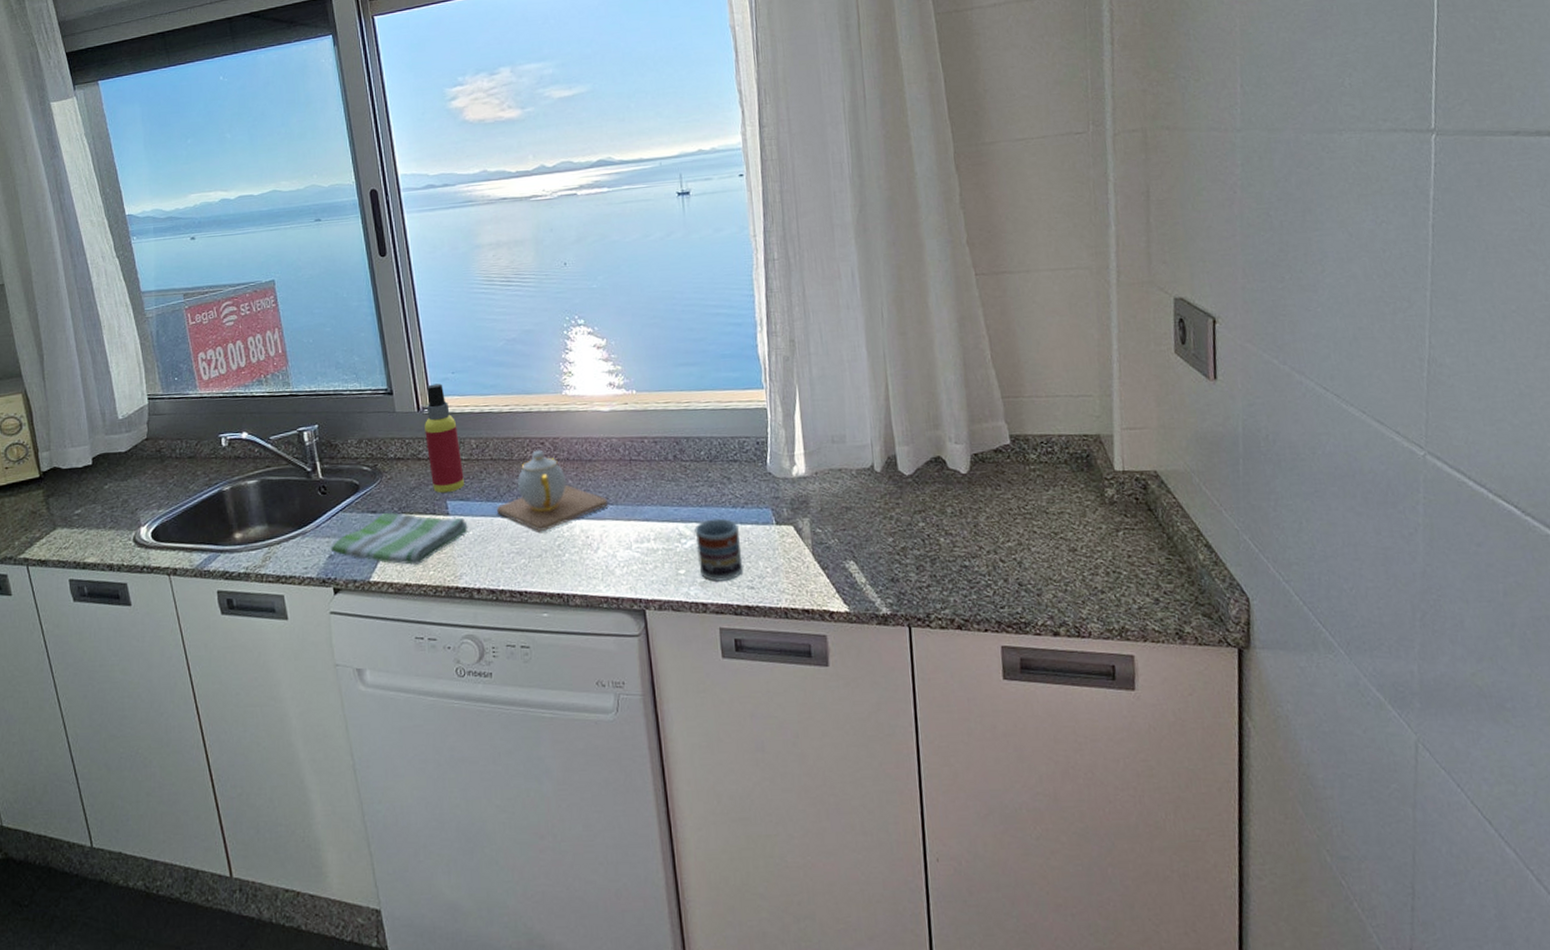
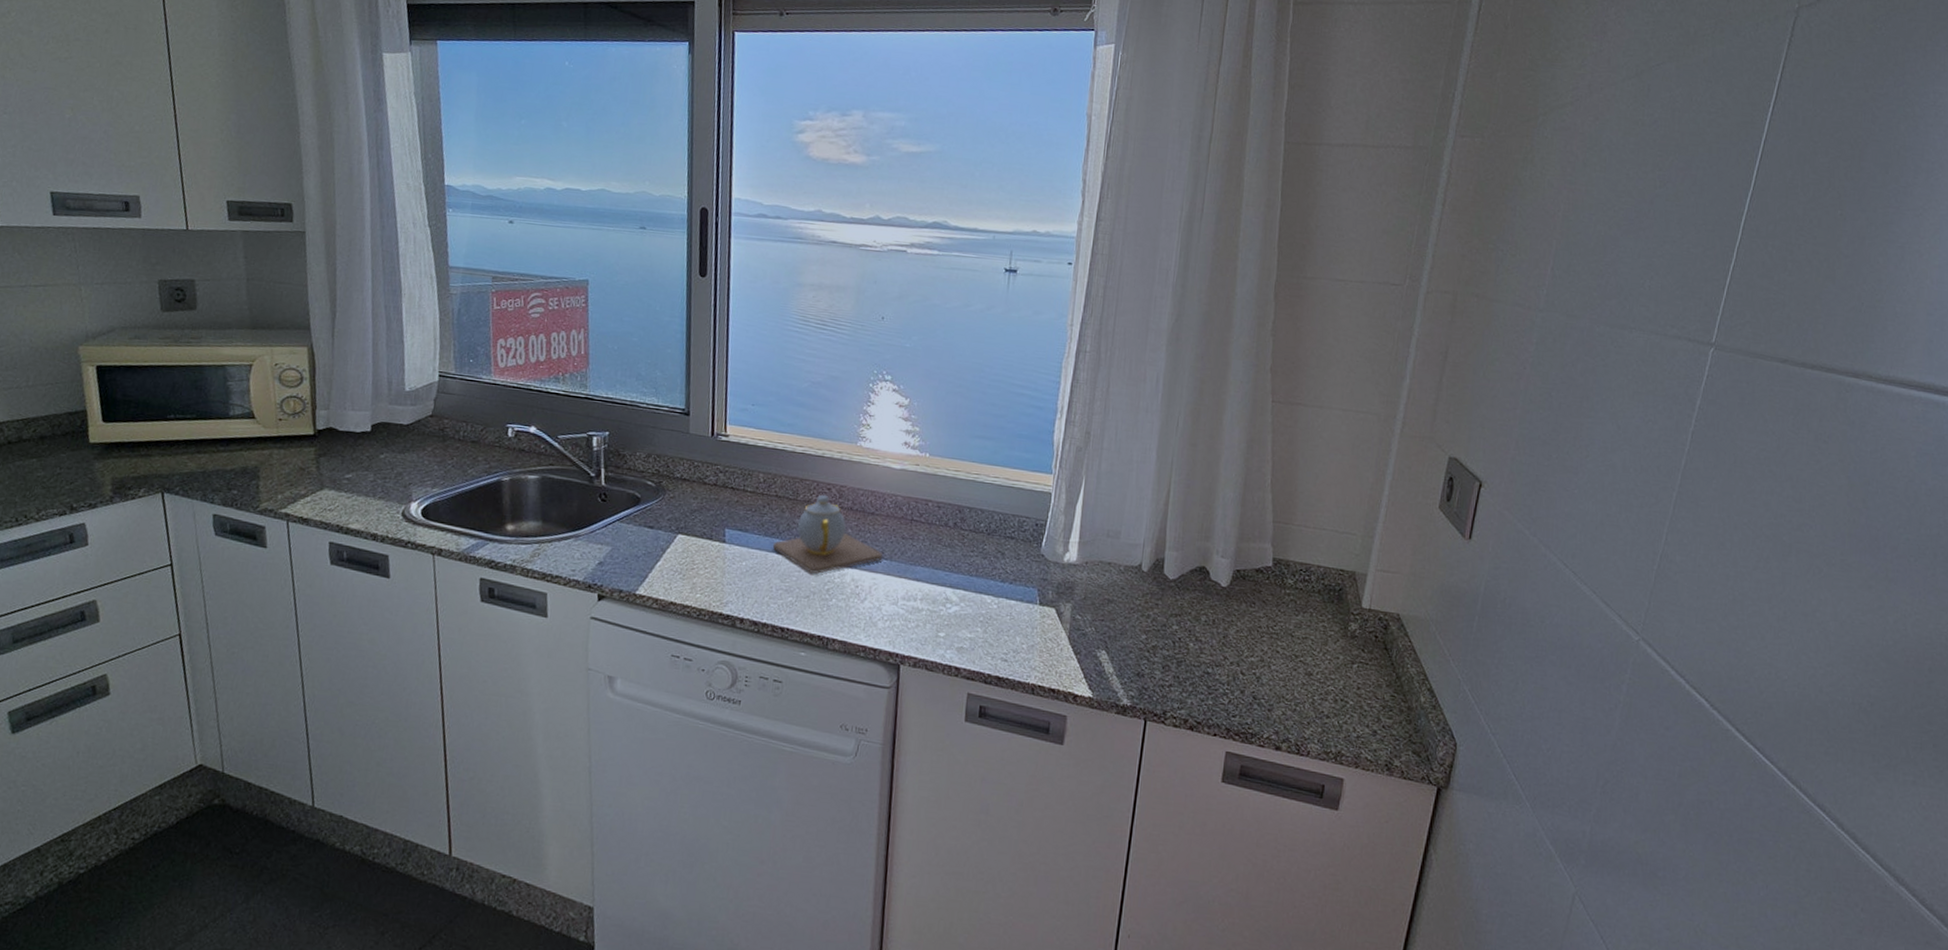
dish towel: present [330,512,469,565] -> none [601,529,743,586]
spray bottle: present [425,383,464,494] -> none [713,412,748,521]
cup: present [694,518,743,582] -> none [958,589,1003,650]

